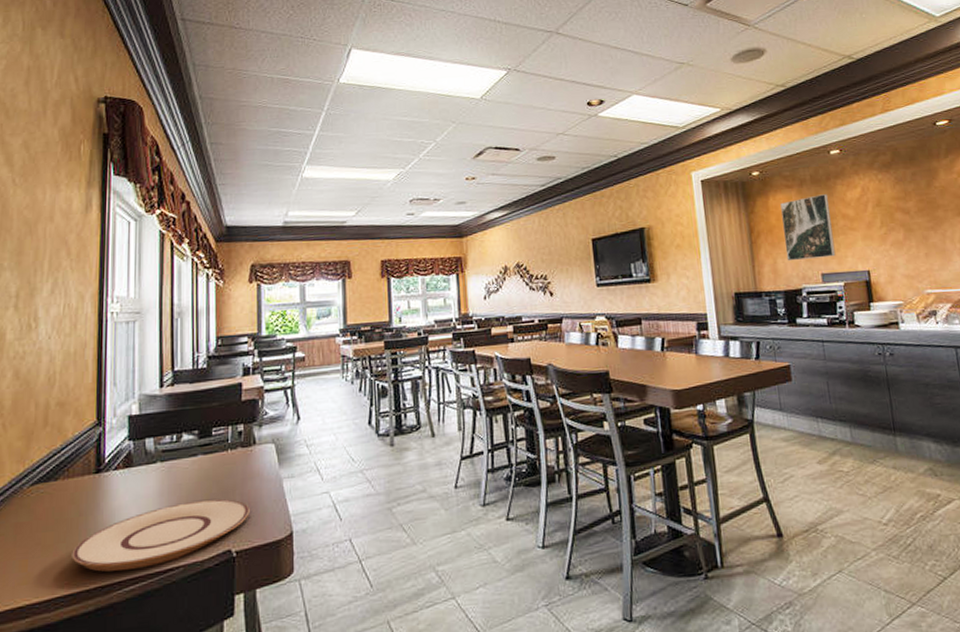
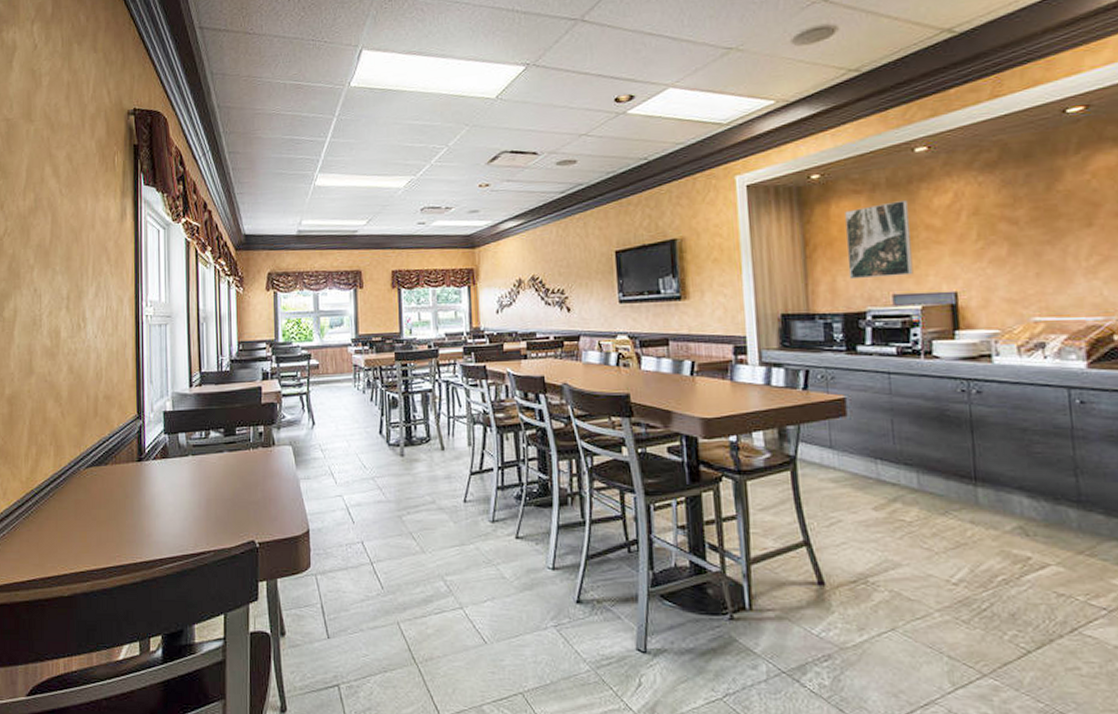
plate: present [71,498,250,572] -> none [121,493,270,550]

